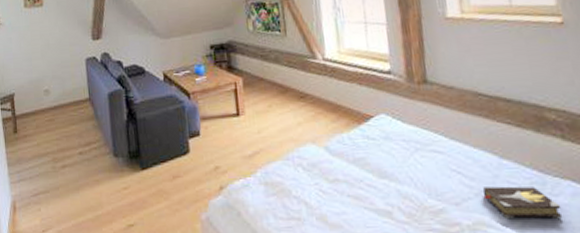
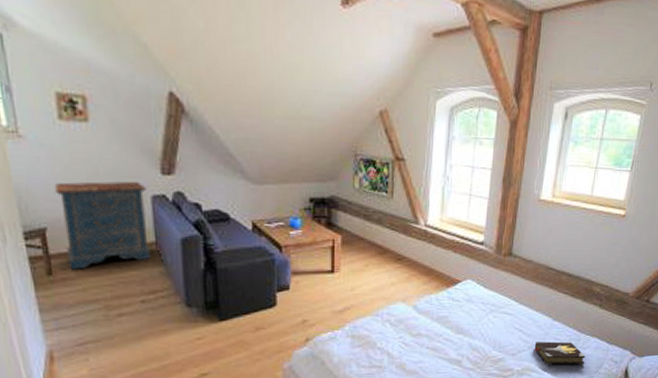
dresser: none [20,47,86,128] -> present [53,181,152,270]

